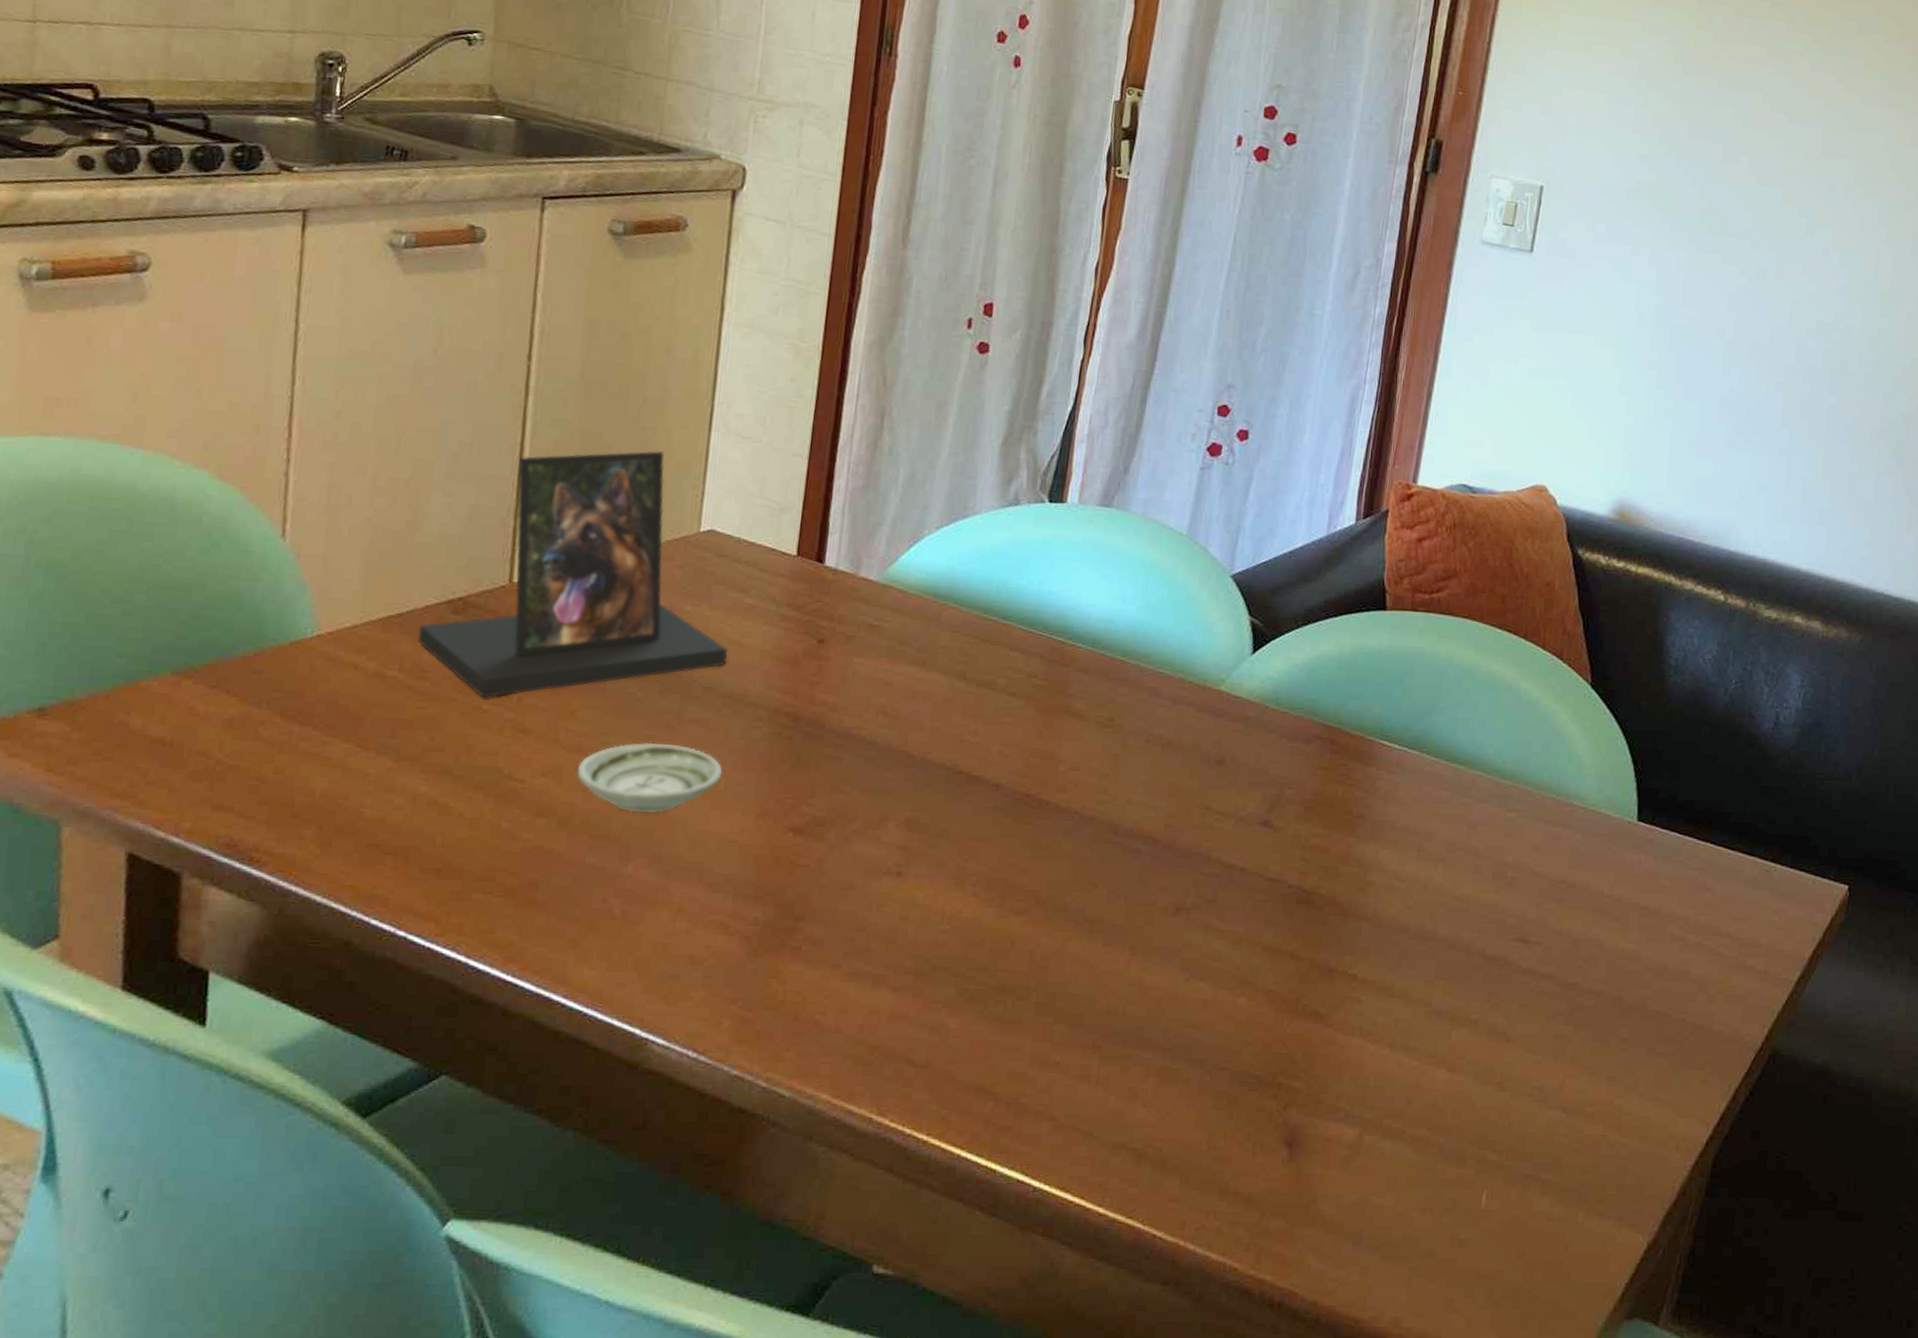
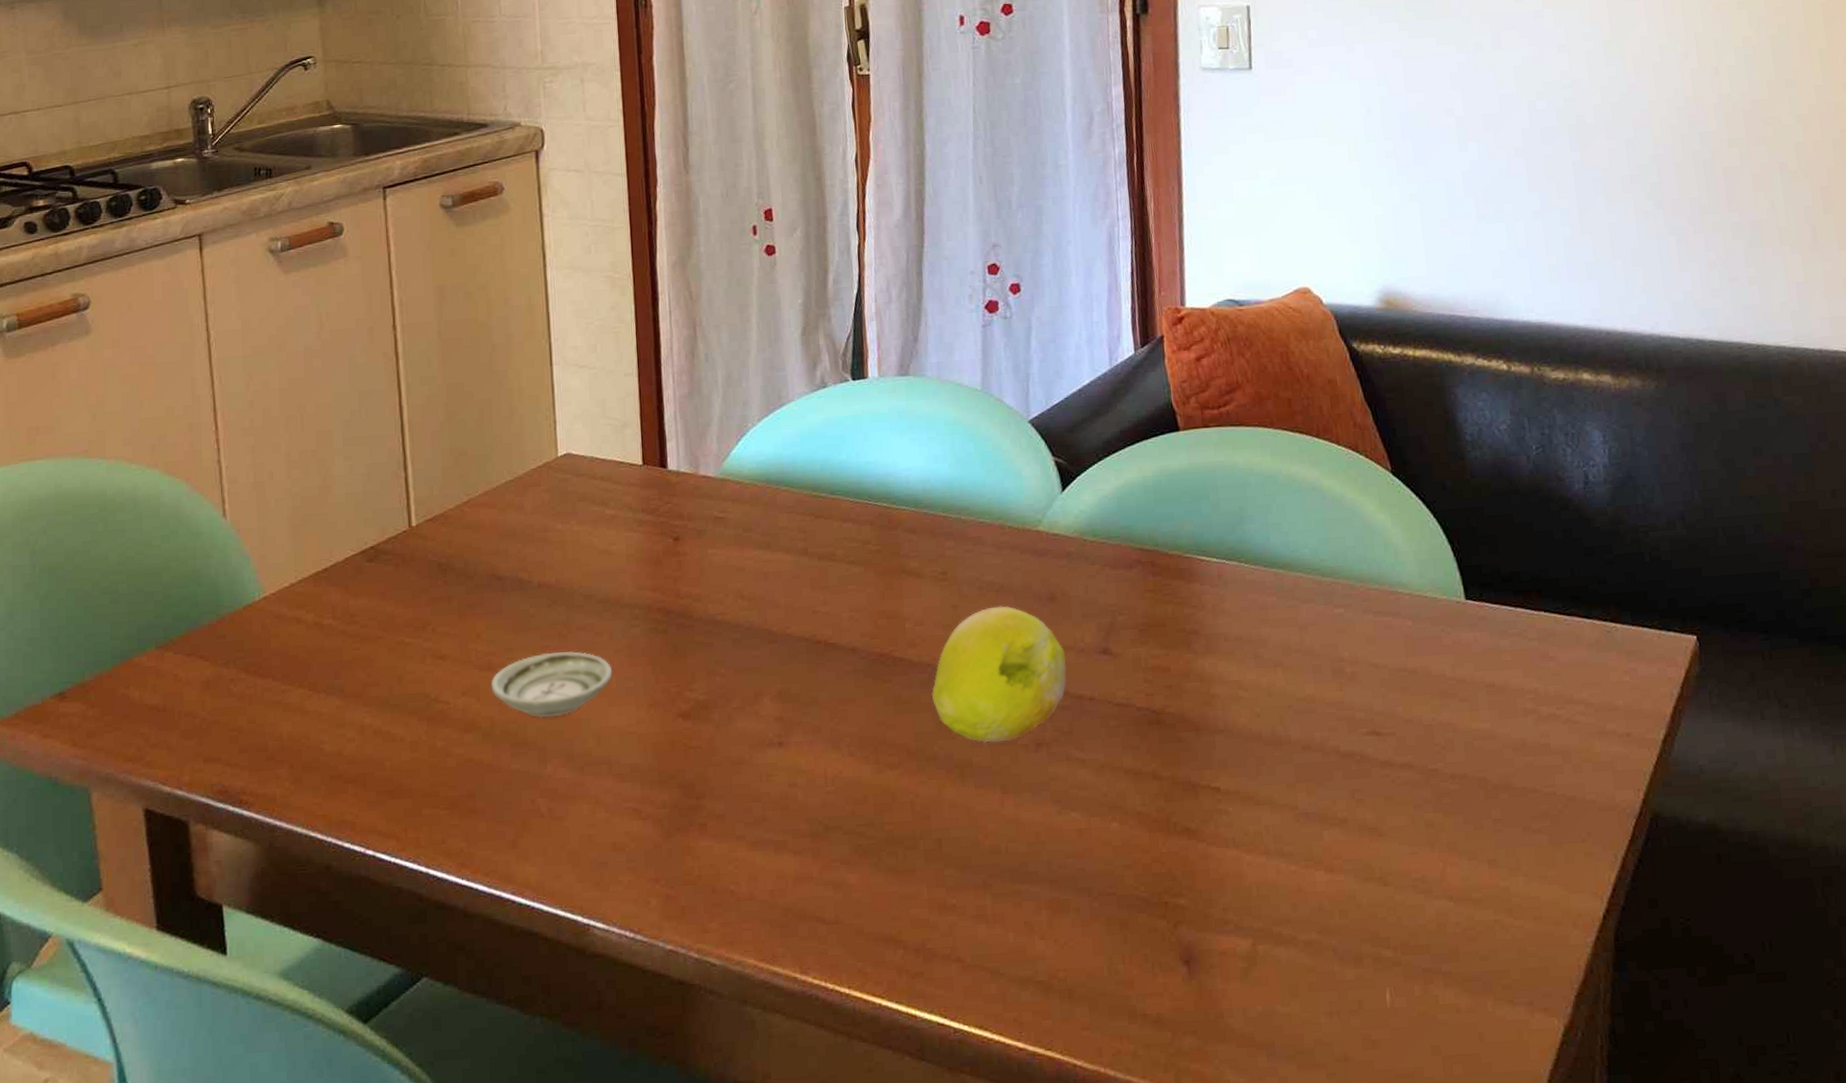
photo frame: present [418,451,728,698] -> none [343,391,600,633]
fruit: none [1073,762,1224,902] -> present [932,605,1067,743]

